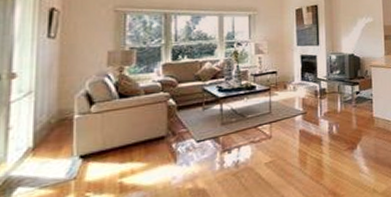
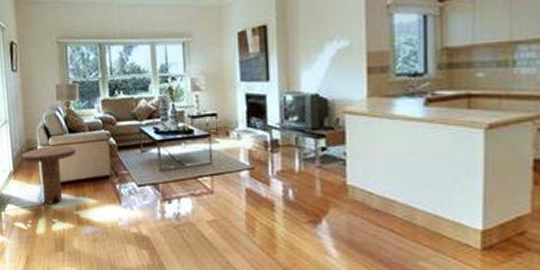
side table: none [49,111,126,178] -> present [22,146,76,205]

